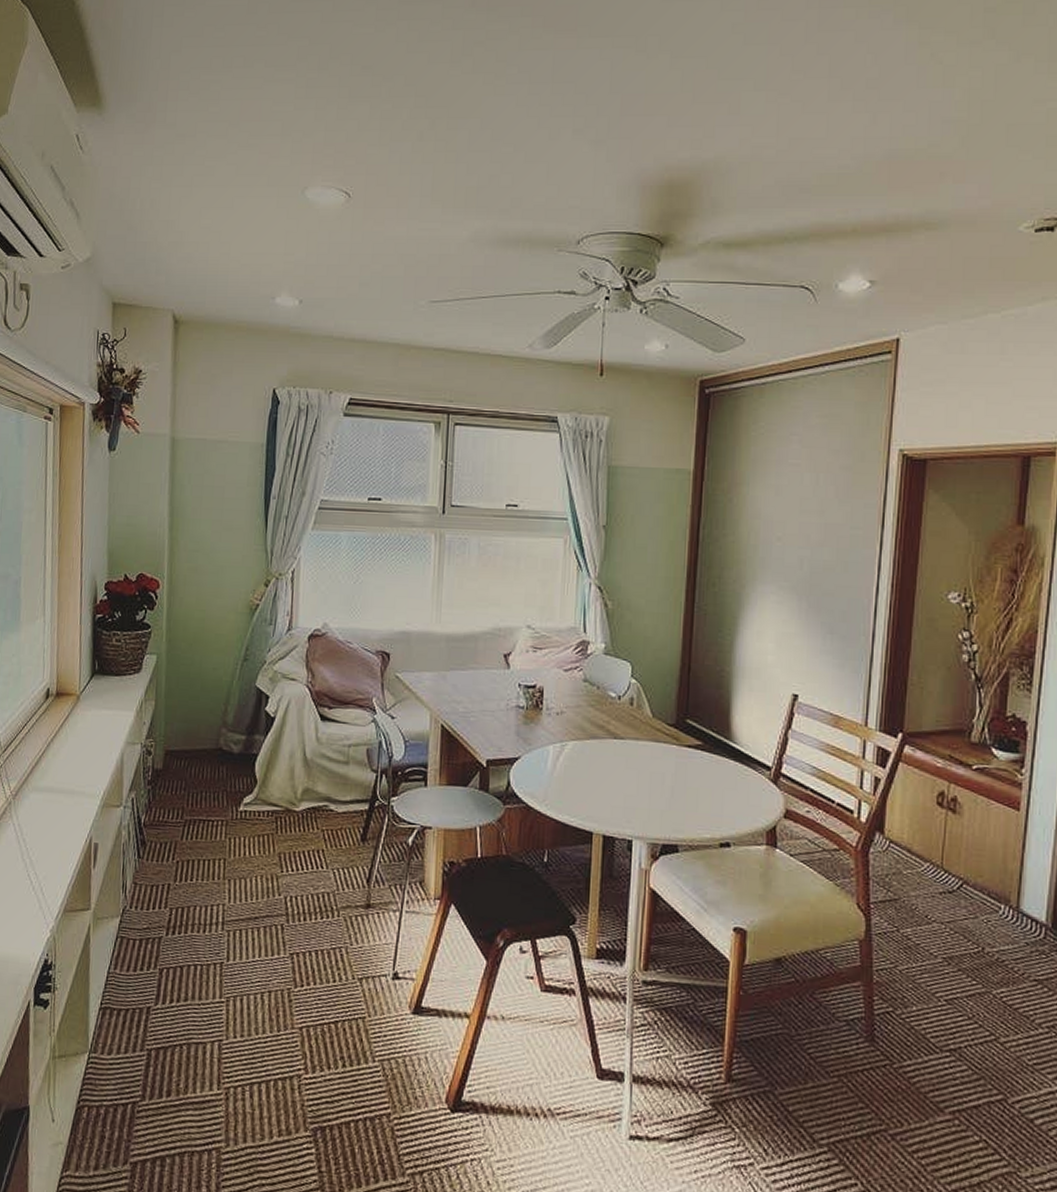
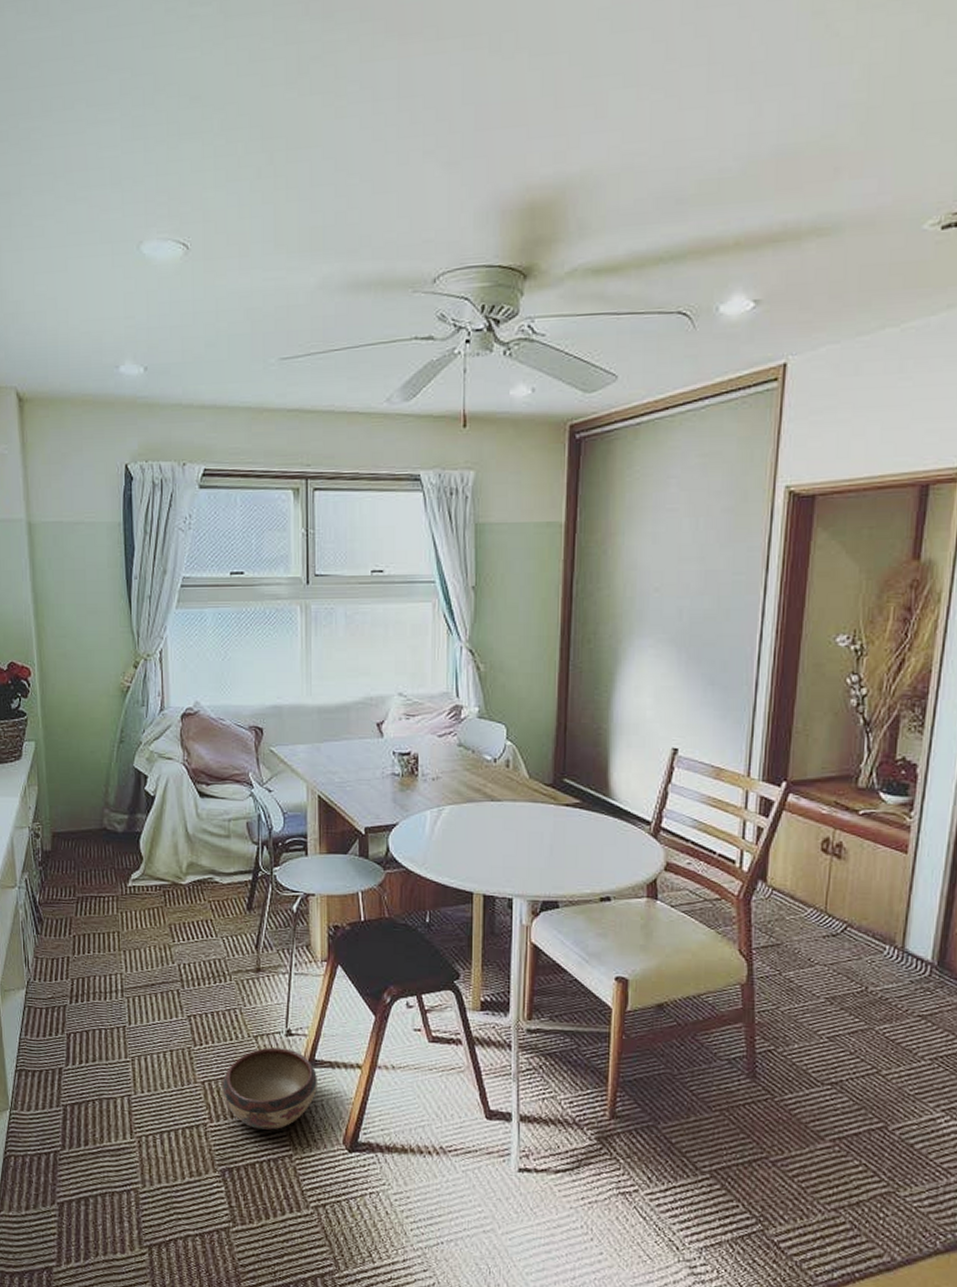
decorative bowl: none [320,991,423,1085] -> present [222,1047,317,1130]

